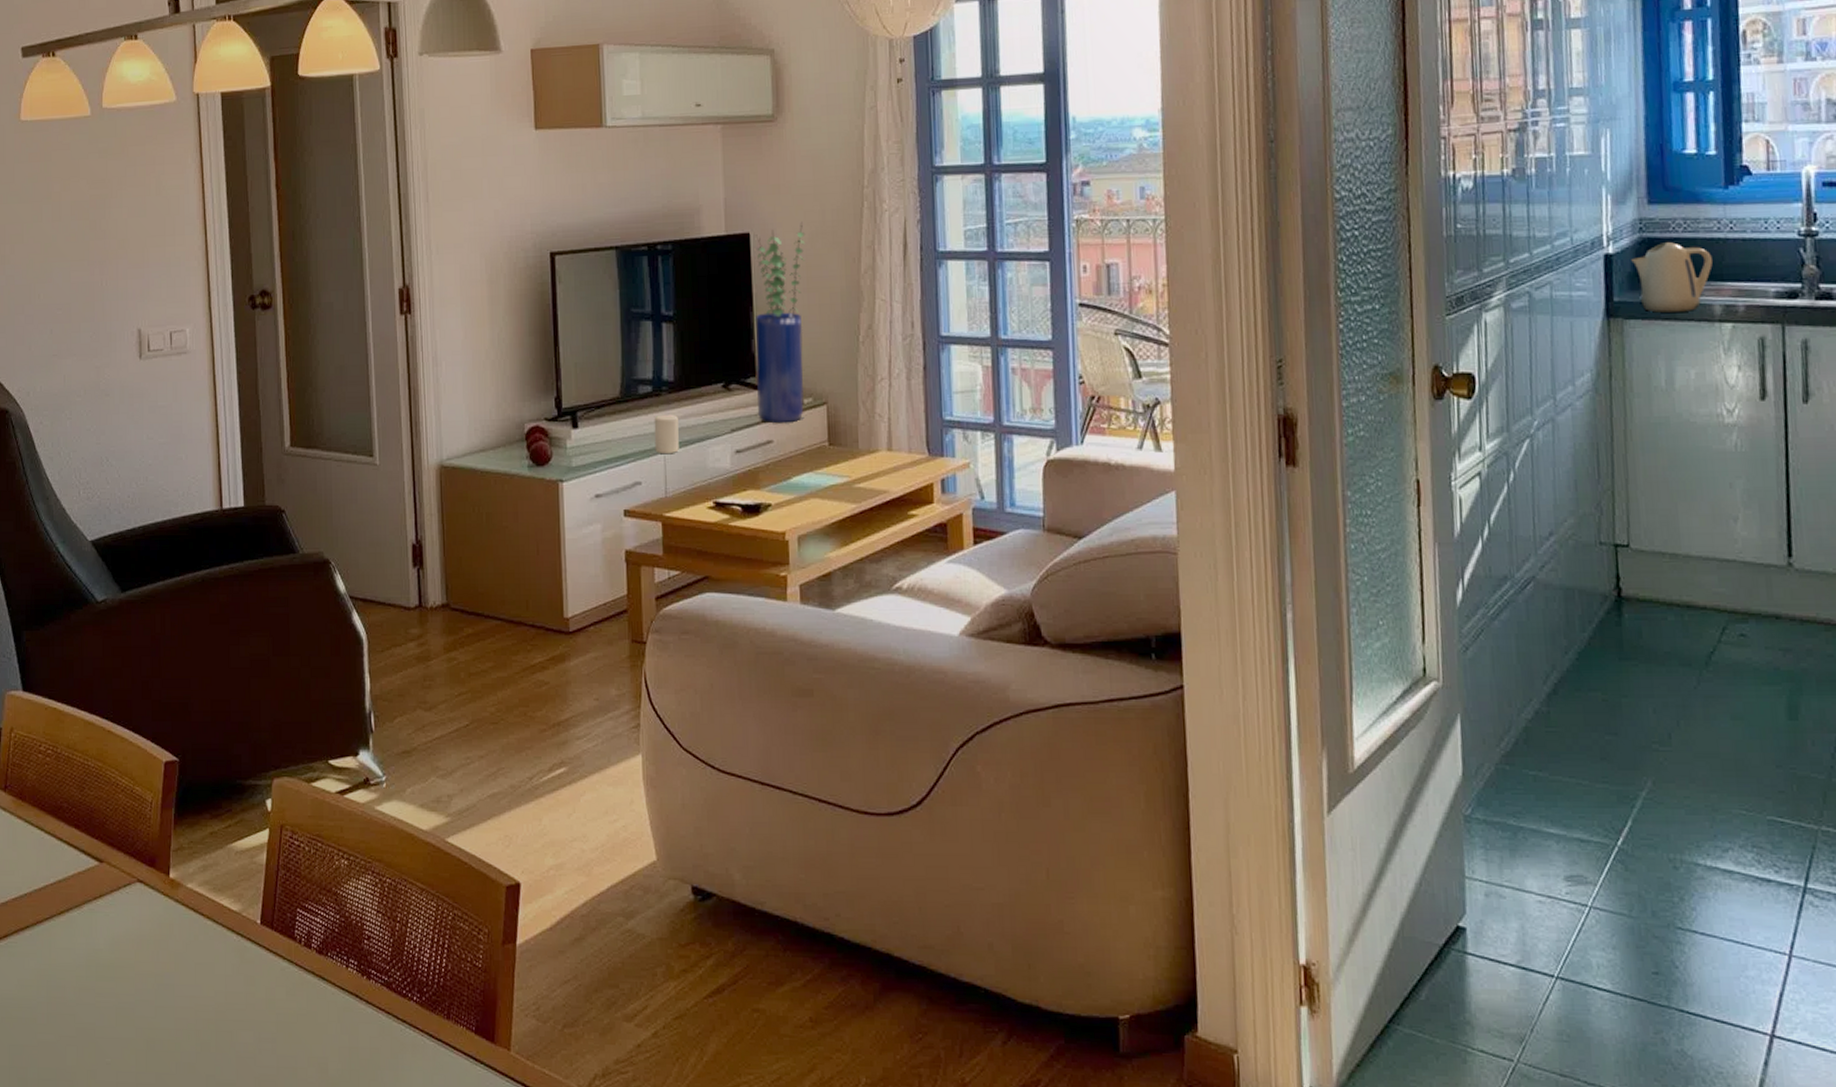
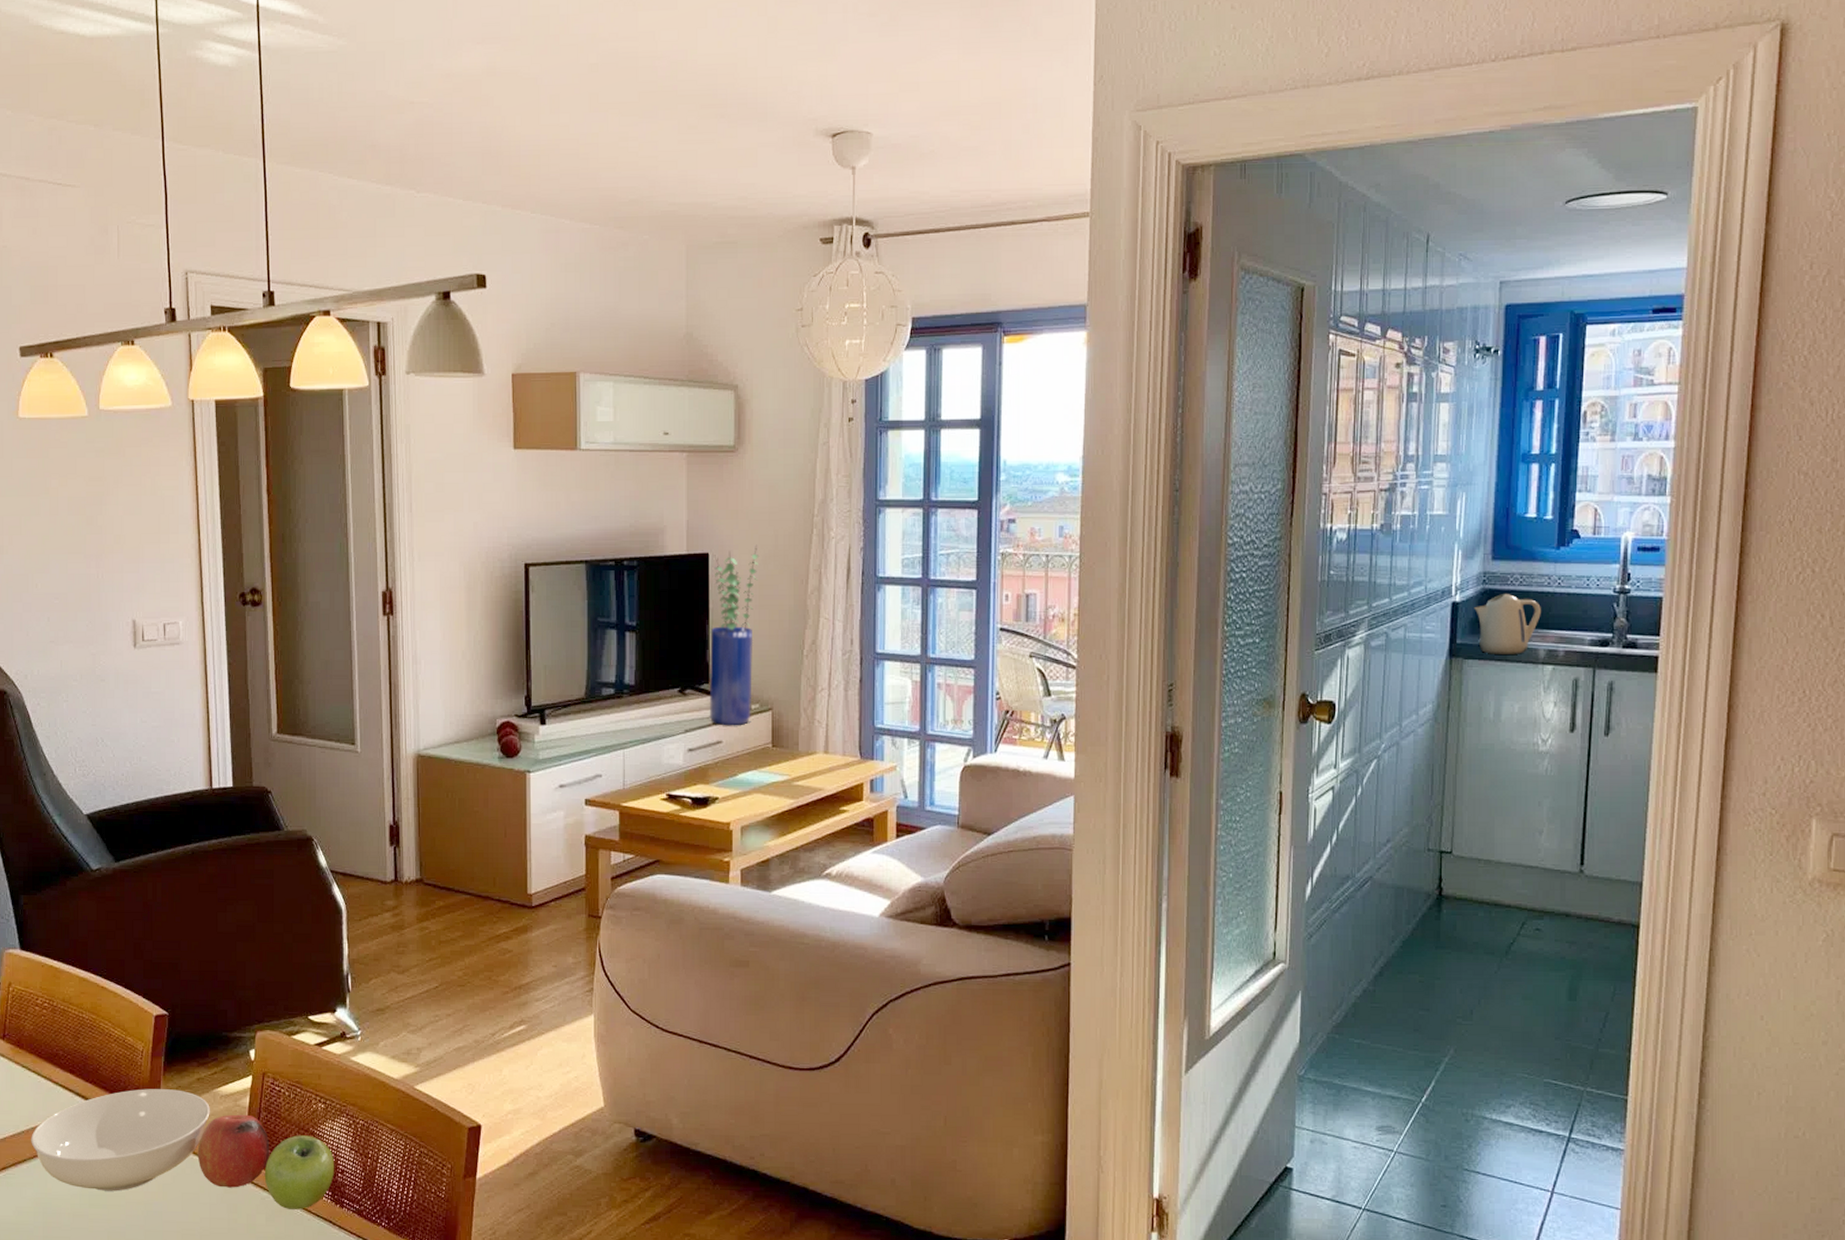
bowl: none [34,845,225,962] -> present [31,1089,211,1191]
fruit: none [211,873,289,957] -> present [197,1114,270,1188]
fruit: none [283,895,361,982] -> present [264,1134,335,1210]
candle: present [654,414,679,455] -> none [615,715,637,751]

